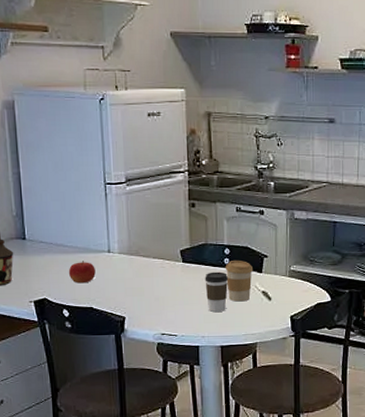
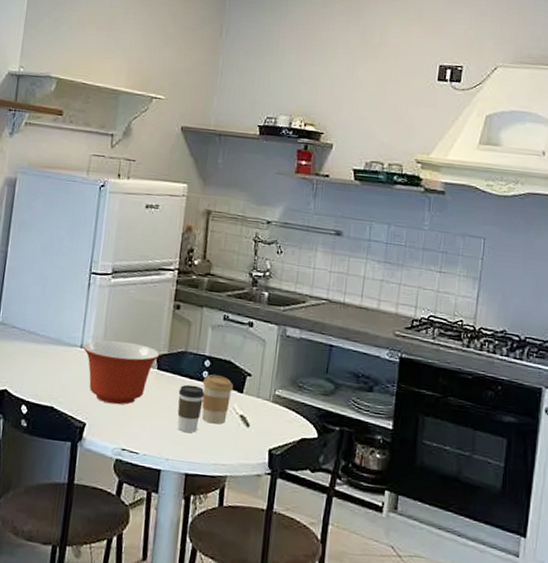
fruit: present [68,261,96,284] -> none [35,353,64,379]
mixing bowl: none [110,242,183,298] -> present [83,340,160,405]

